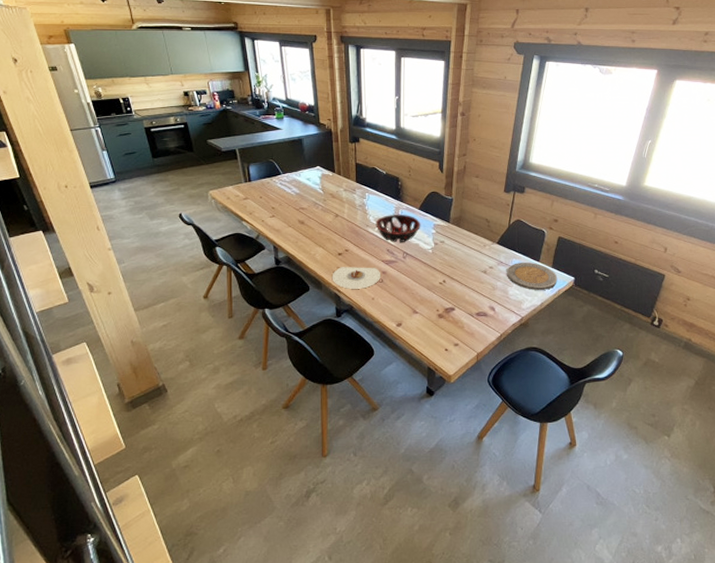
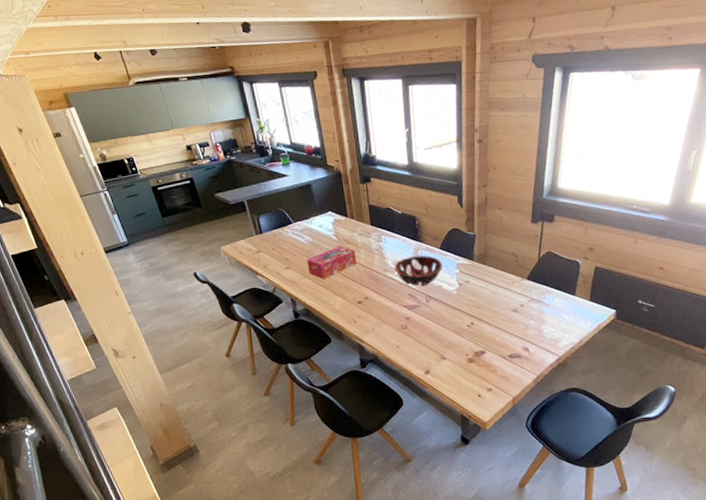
tissue box: none [292,199,340,230] -> present [307,246,357,280]
plate: present [332,267,380,289] -> none [353,314,404,338]
plate: present [506,262,558,290] -> none [539,296,597,327]

